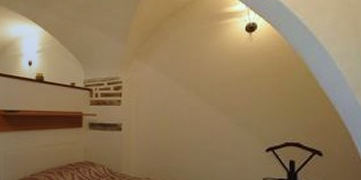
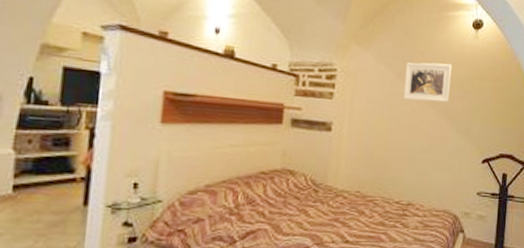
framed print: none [182,65,228,101] -> present [403,62,452,103]

